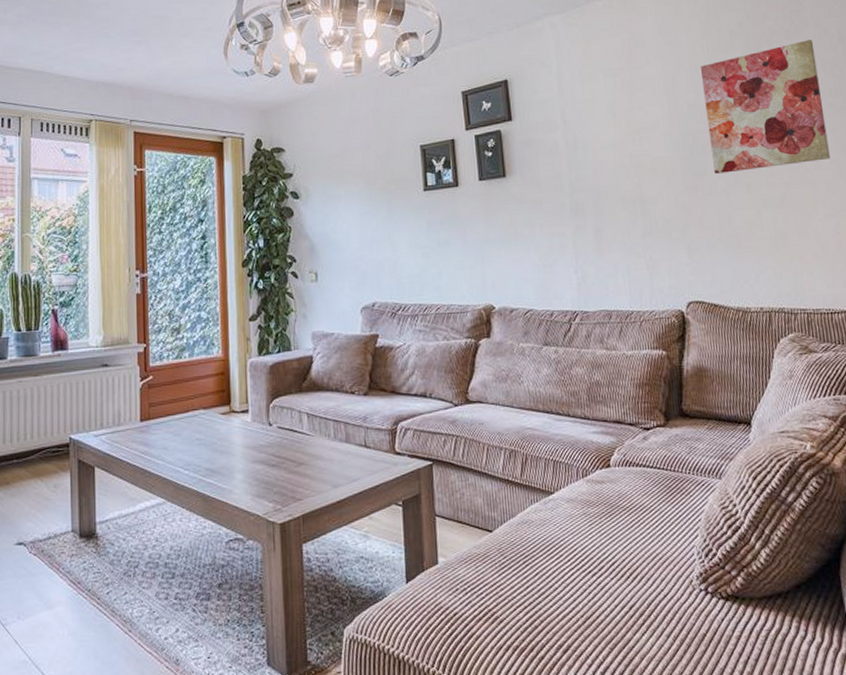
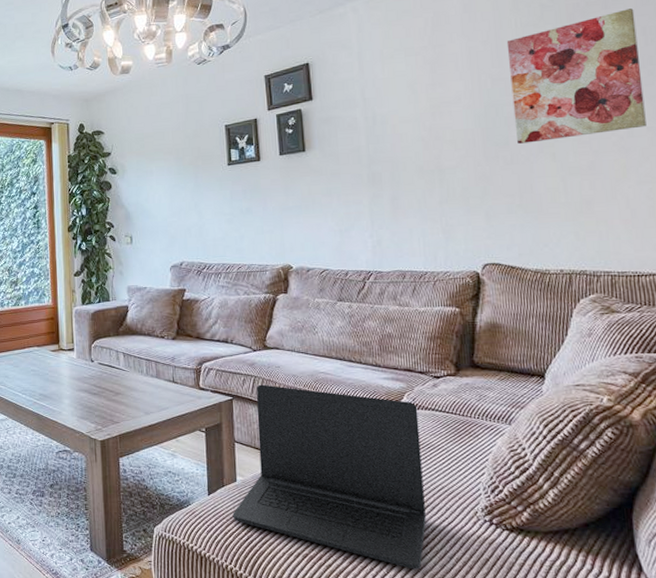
laptop: none [434,445,642,654] -> present [232,384,427,570]

